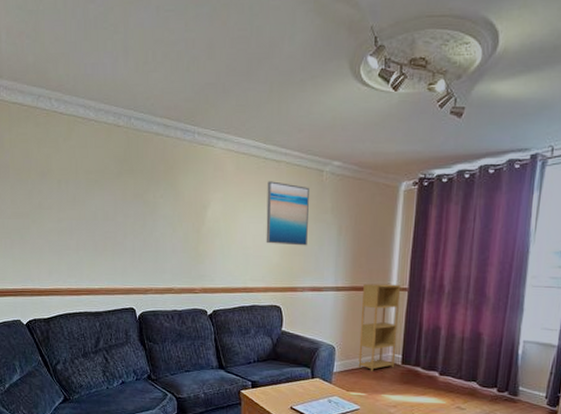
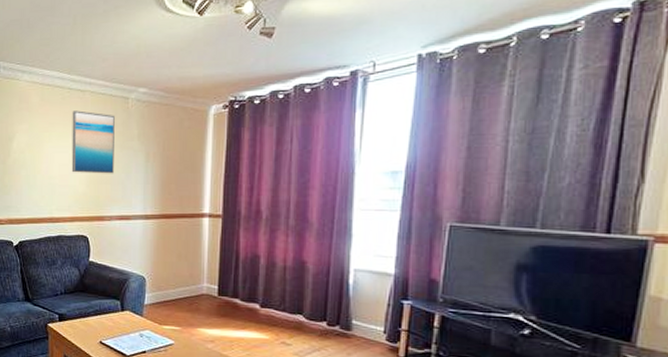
shelving unit: present [358,283,401,372] -> none [171,211,214,305]

